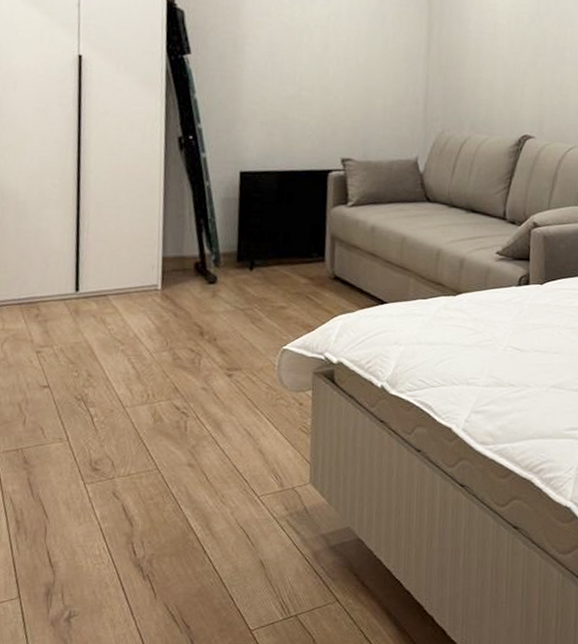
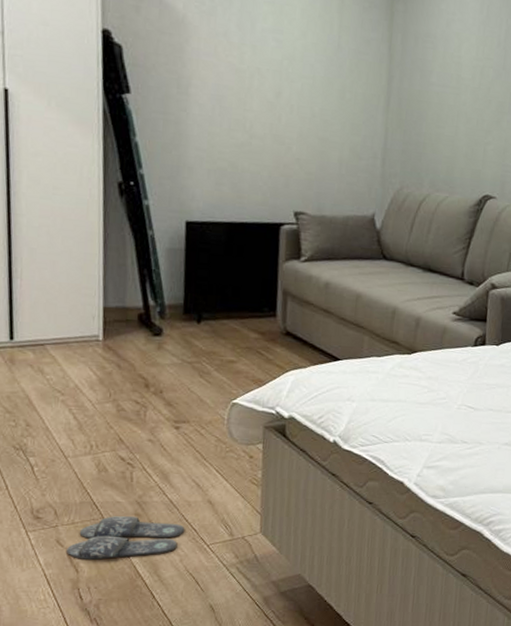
slippers: none [122,467,236,513] -> present [67,516,184,560]

